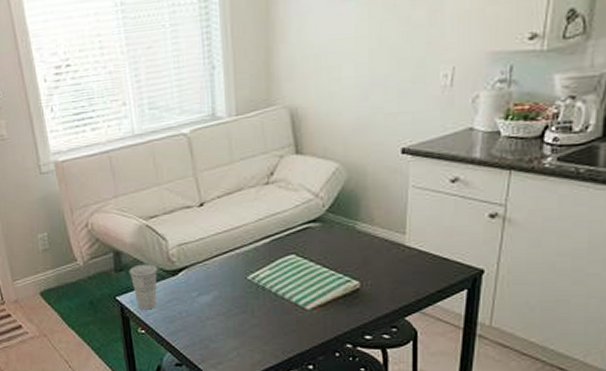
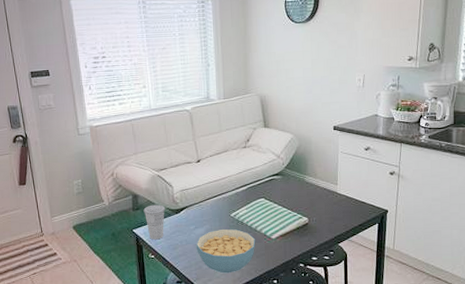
cereal bowl: none [200,296,283,355] -> present [196,229,256,274]

